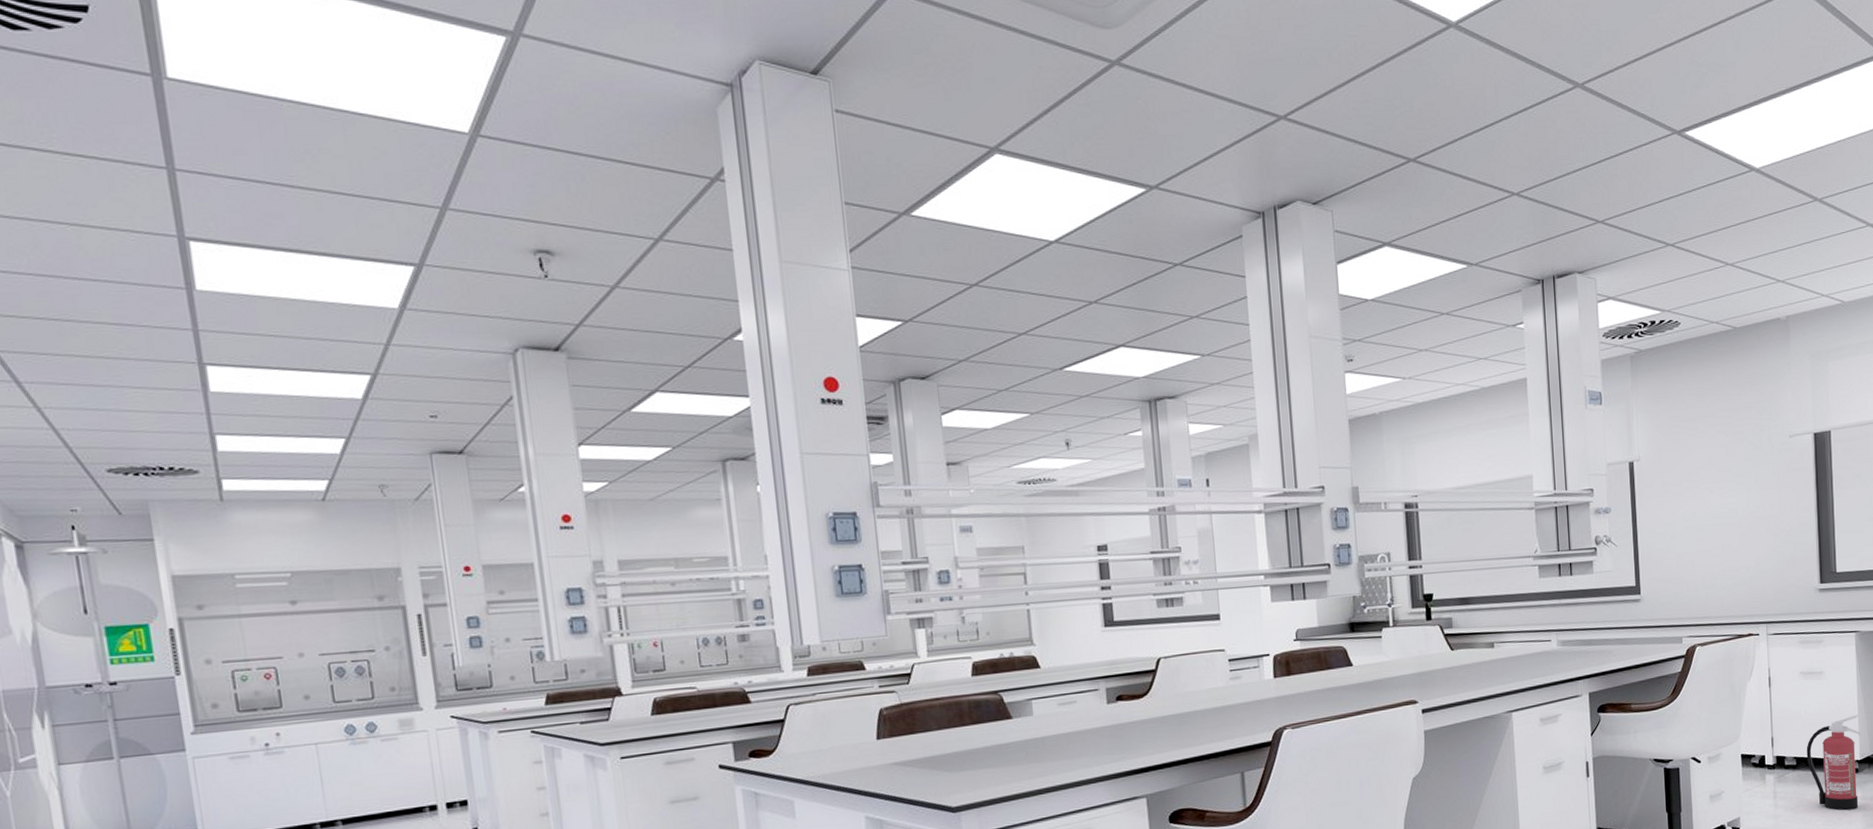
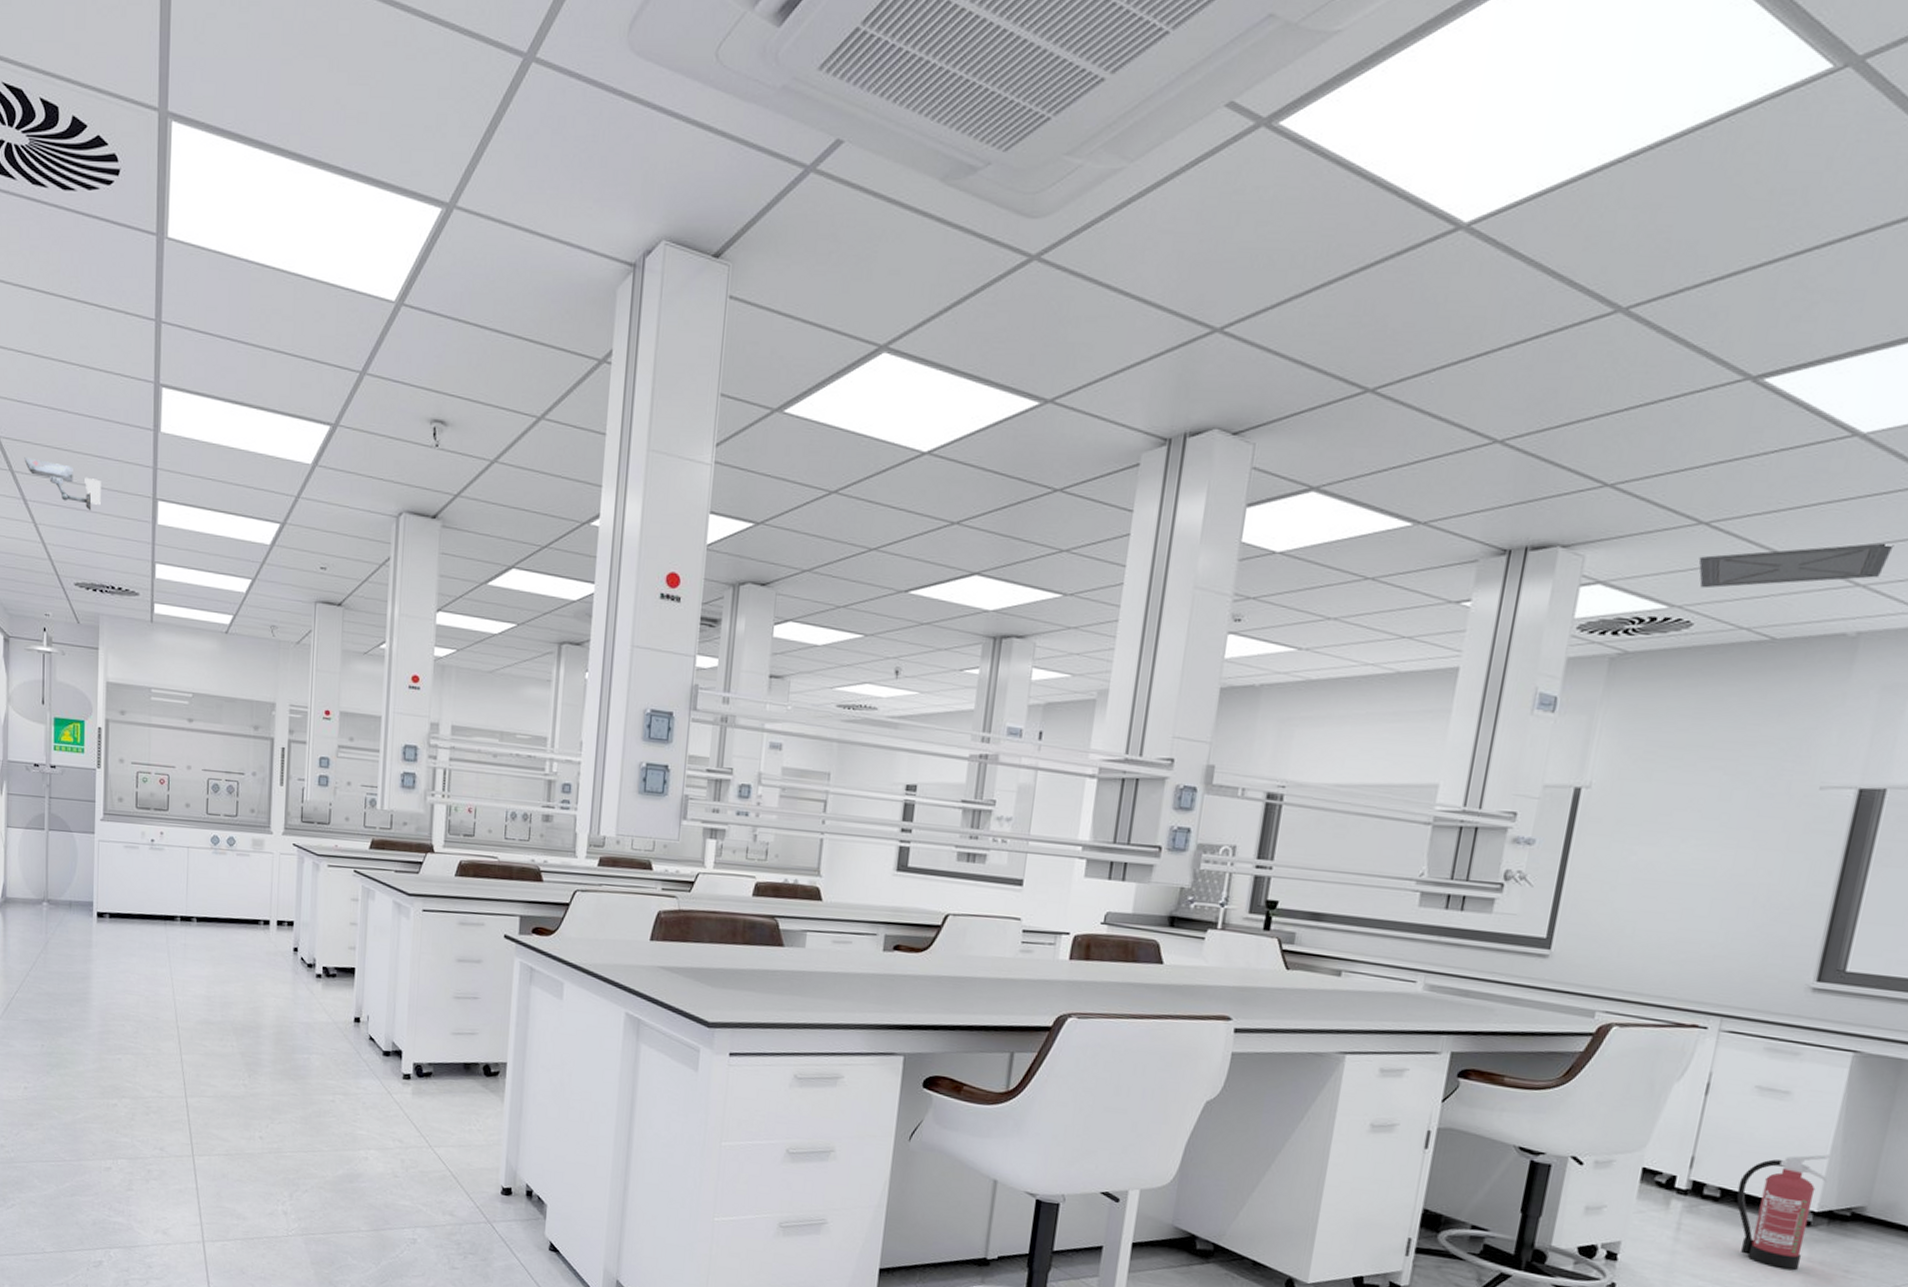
security camera: none [8,333,128,386] -> present [24,457,101,511]
ceiling vent: none [1673,248,1795,295] -> present [1698,542,1894,589]

